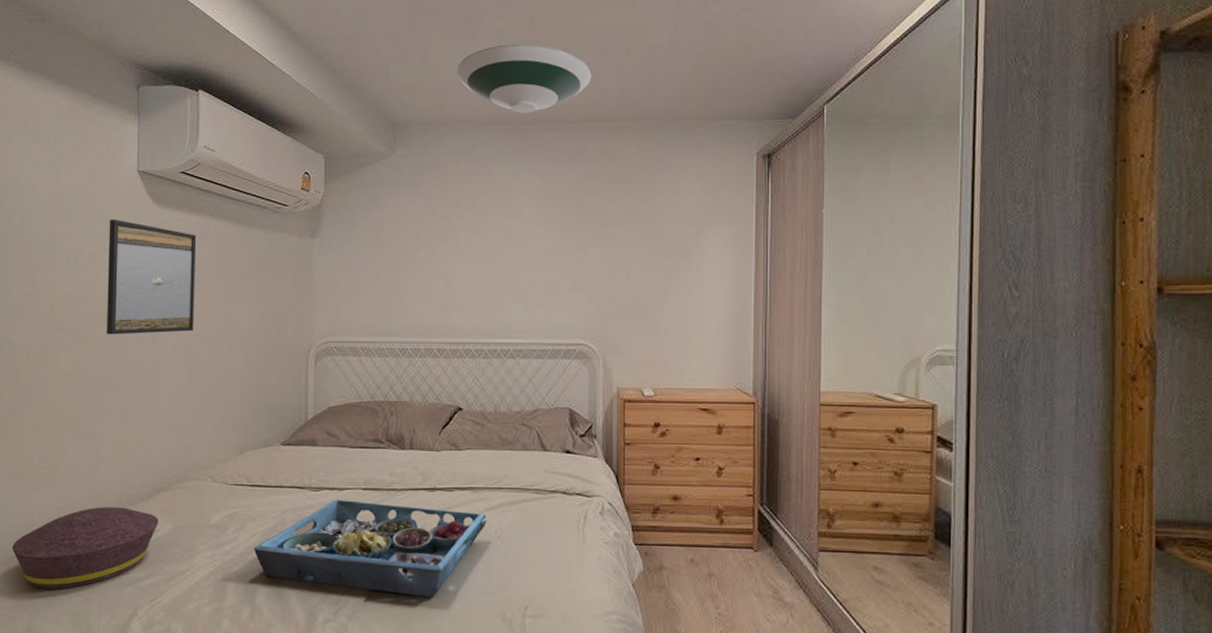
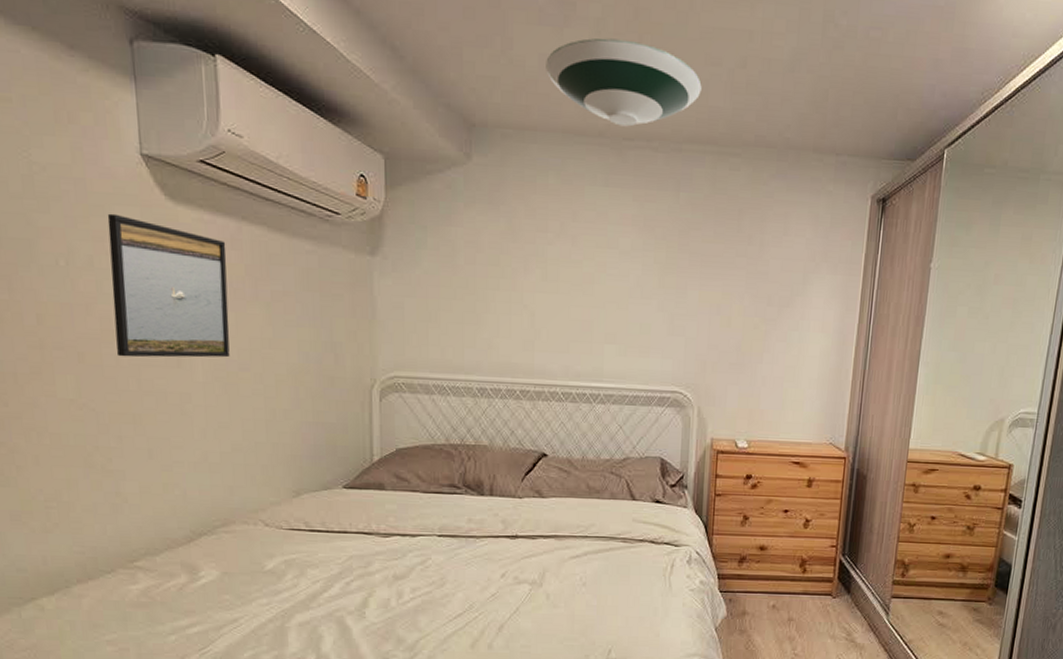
cushion: present [12,507,159,589] -> none [22,551,203,639]
serving tray: present [254,499,487,598] -> none [317,545,572,643]

